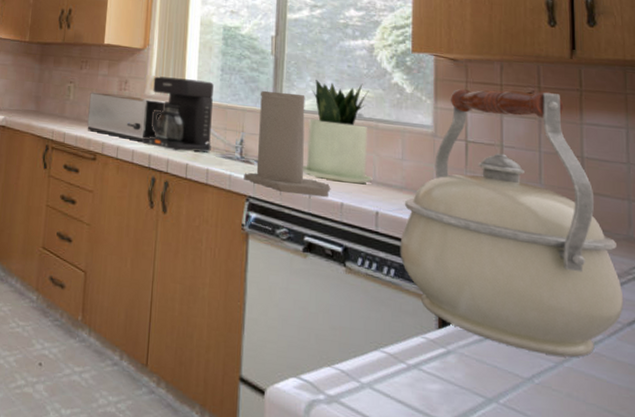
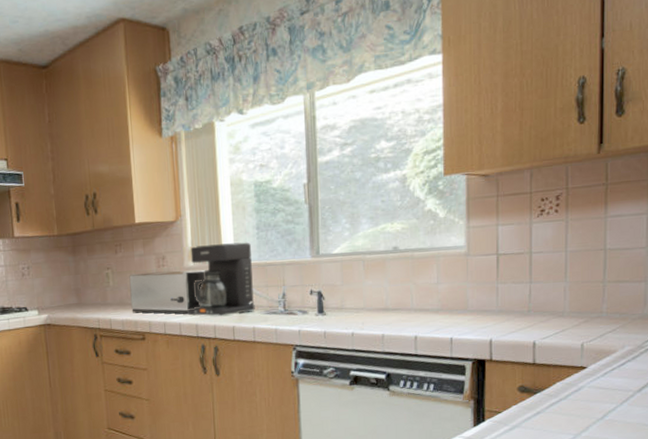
paper towel: present [244,90,331,198] -> none [289,238,372,336]
planter: present [302,80,374,184] -> none [343,216,412,316]
kettle: present [400,88,624,358] -> none [437,191,636,430]

